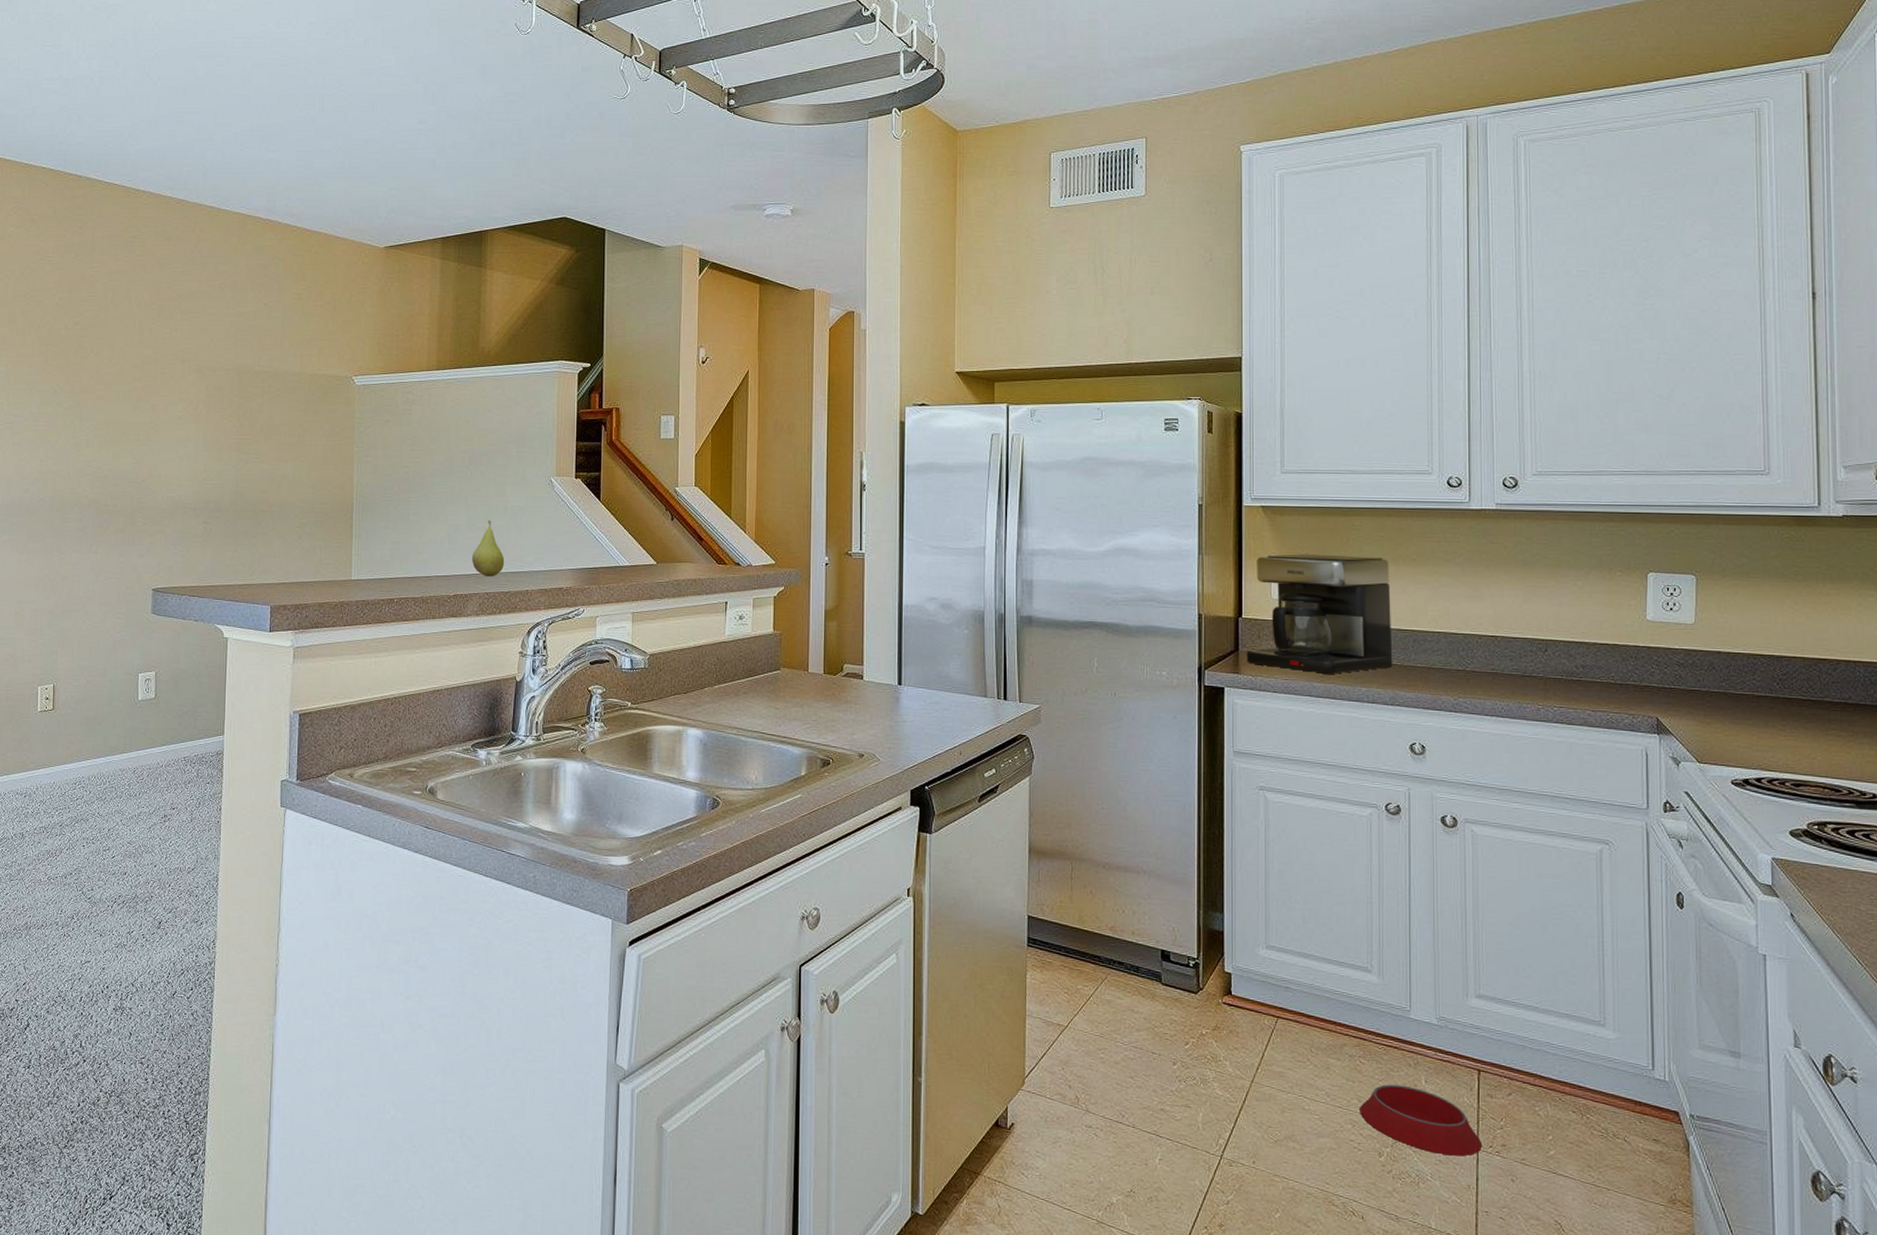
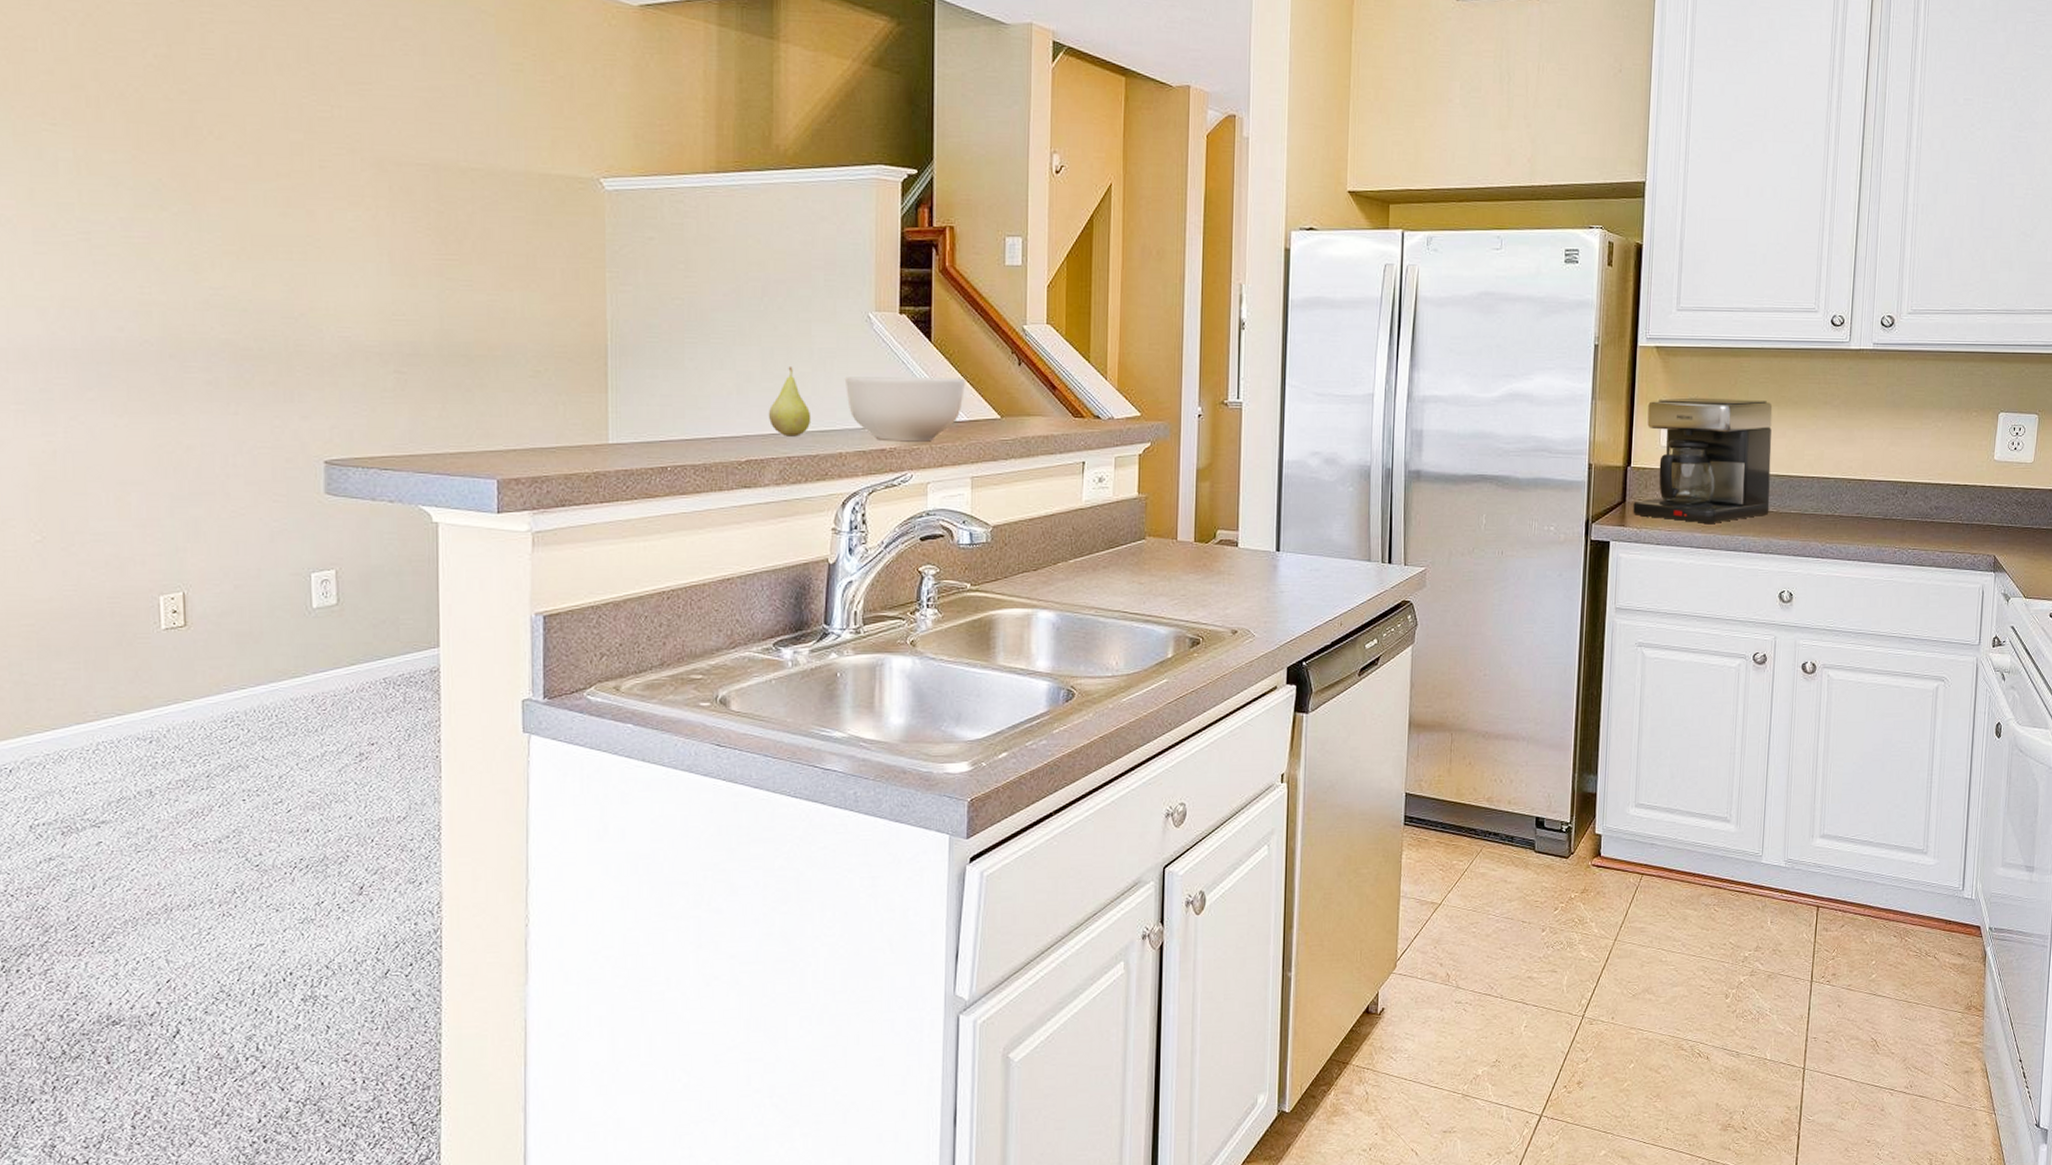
bowl: none [531,529,628,583] -> present [844,377,966,442]
pet bowl: present [1360,1084,1483,1156] -> none [1711,928,1816,990]

